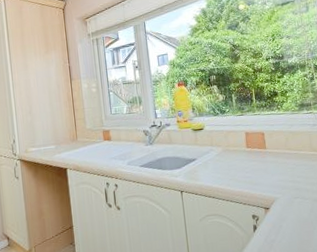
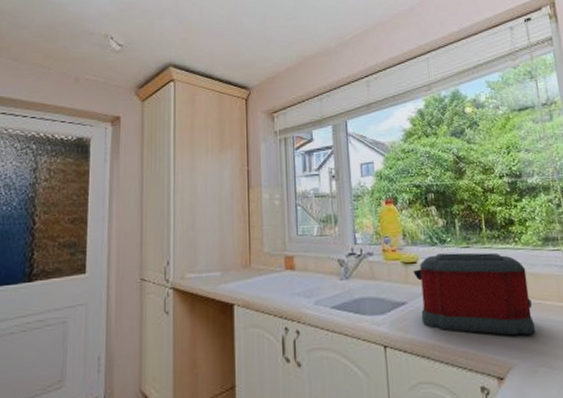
toaster: none [201,118,293,178] -> present [413,252,535,336]

